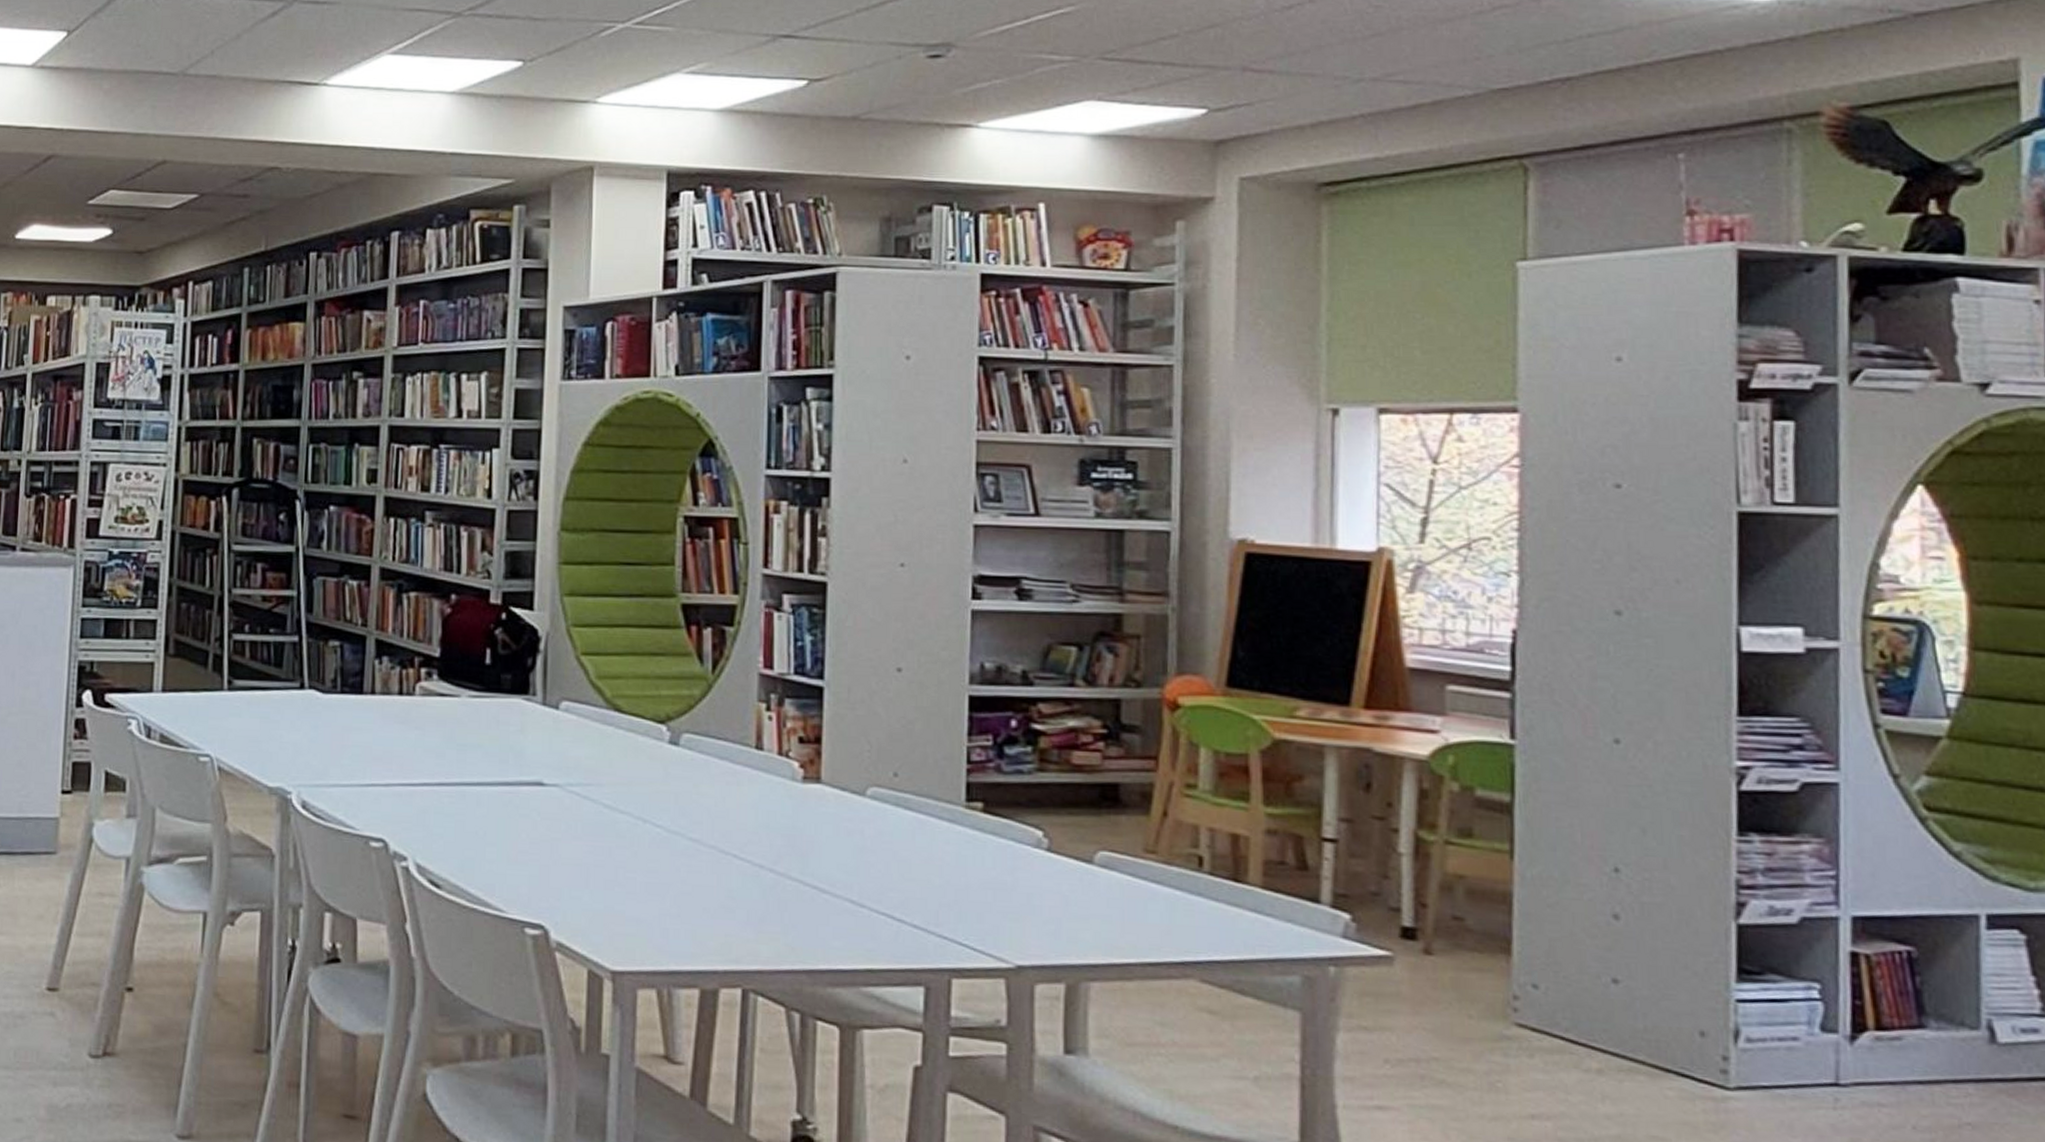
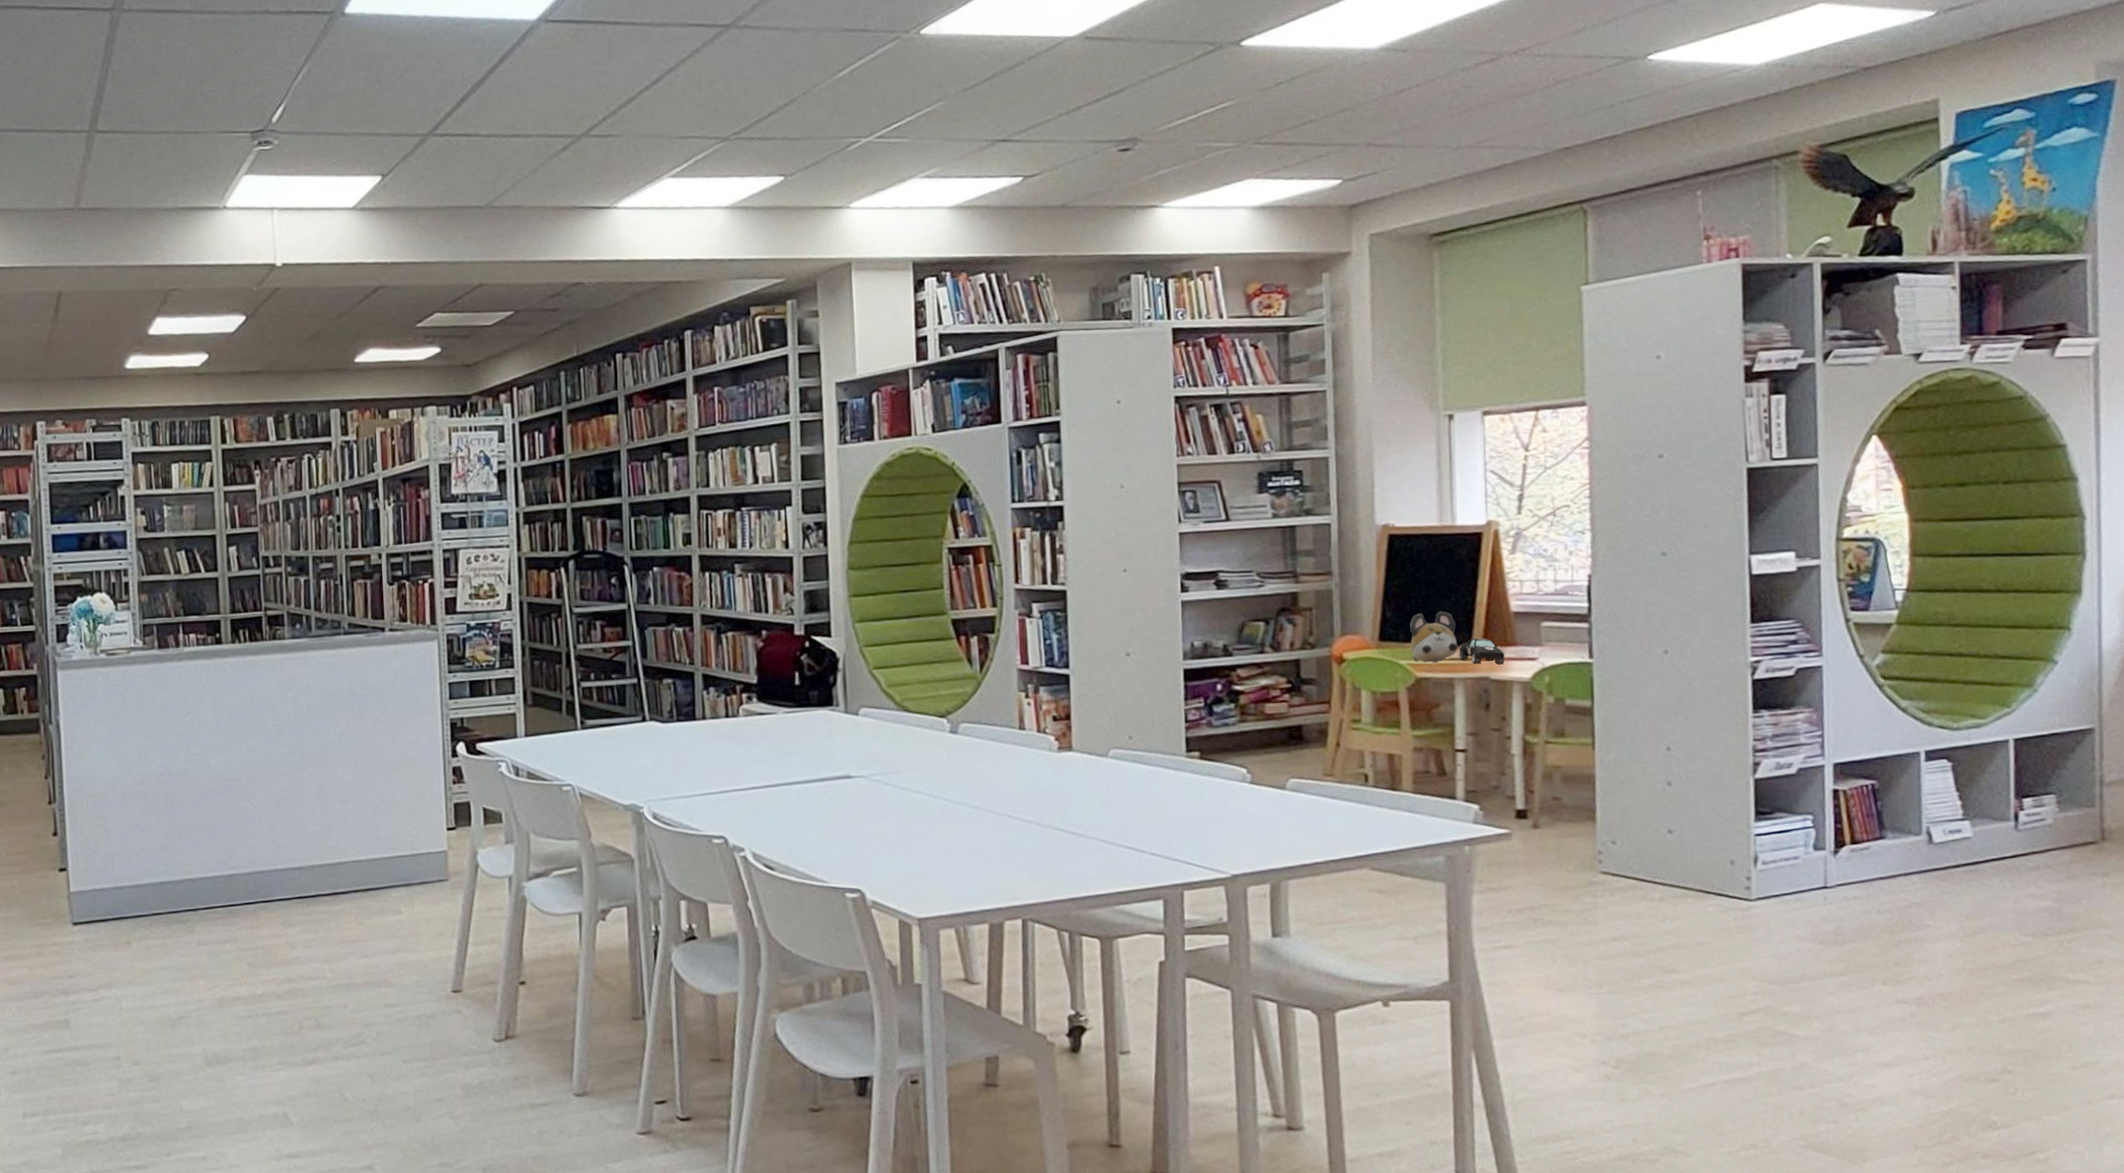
plush toy: none [1268,657,1332,722] -> present [1410,611,1458,663]
toy car: none [1332,697,1394,734] -> present [1459,638,1505,665]

